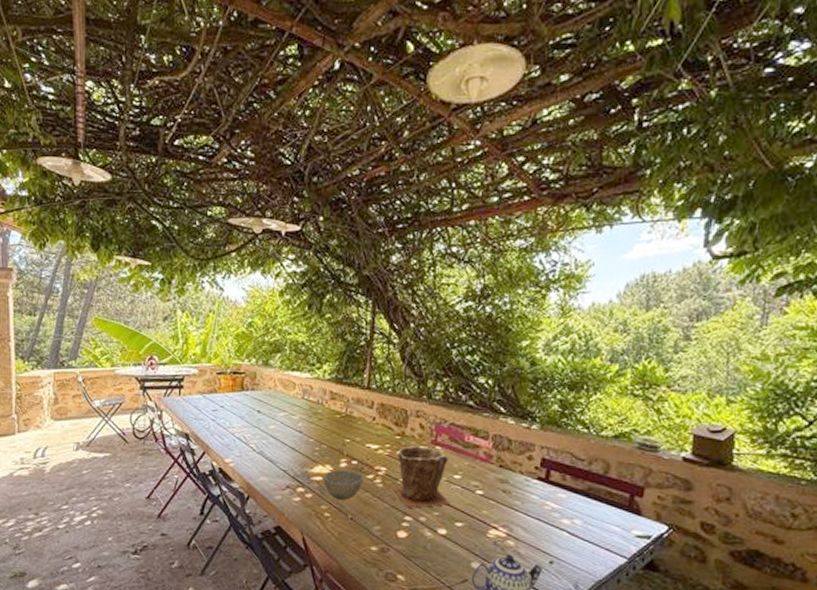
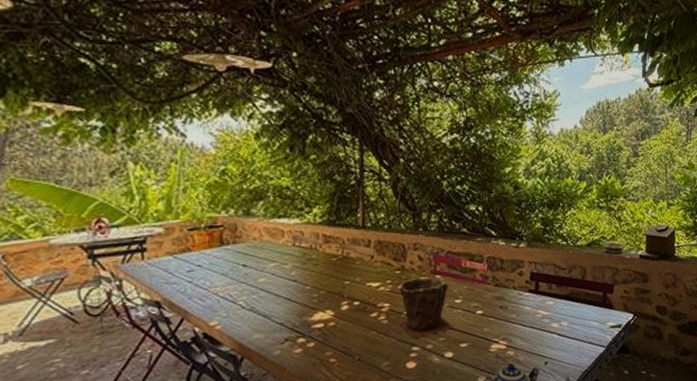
bowl: present [323,470,364,501] -> none [325,311,368,344]

